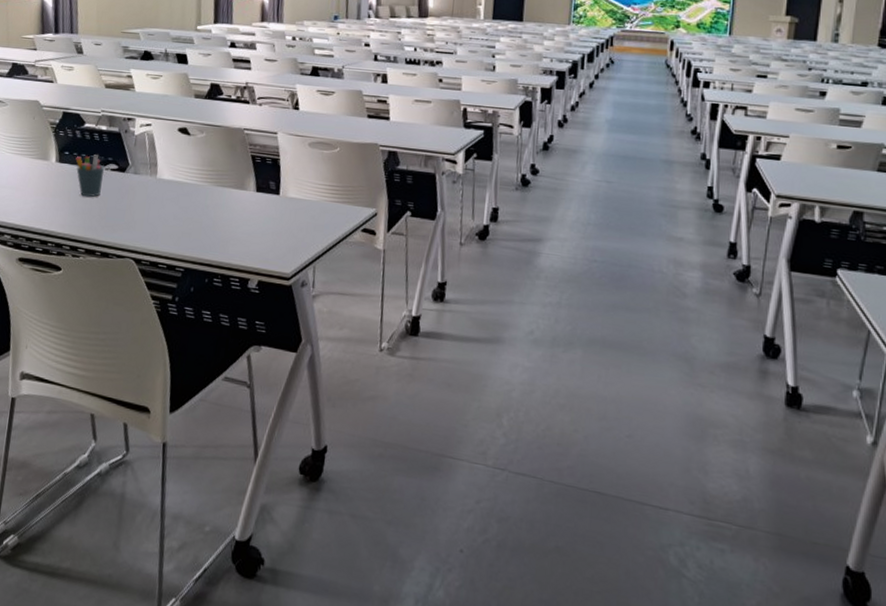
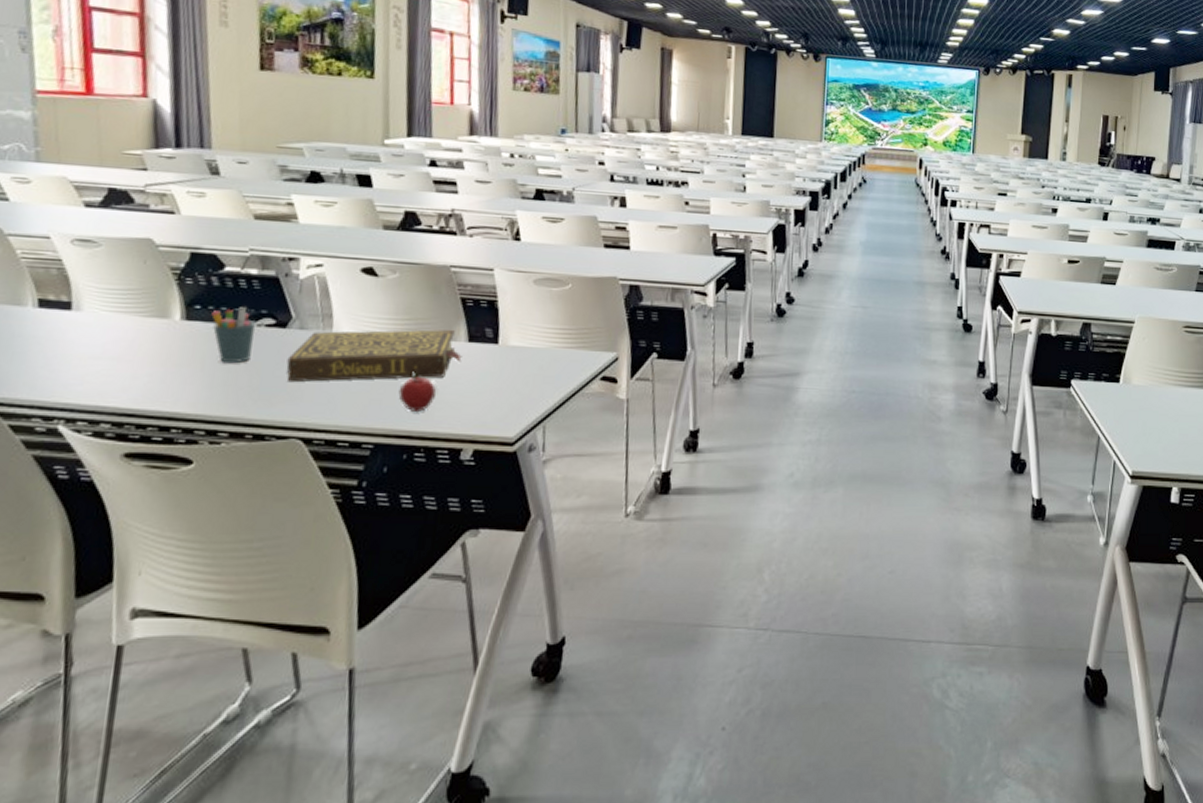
book: none [124,176,251,219] -> present [286,329,462,383]
apple: none [203,213,231,246] -> present [398,371,436,412]

